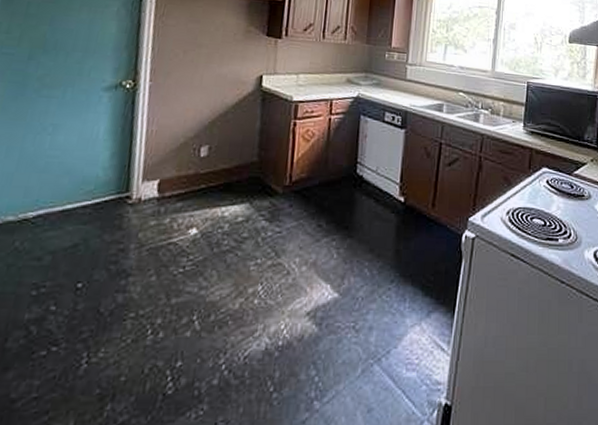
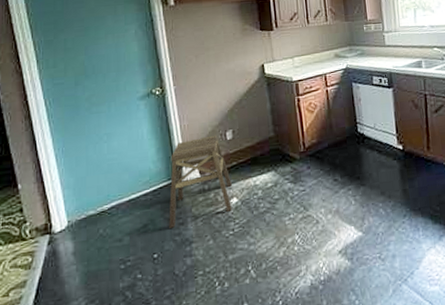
stool: none [105,148,196,255] -> present [169,135,233,230]

